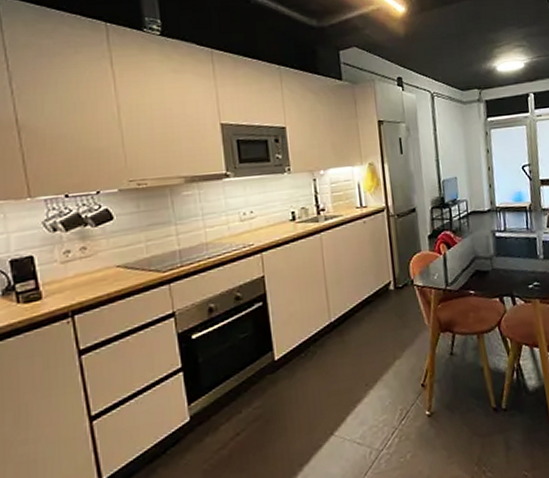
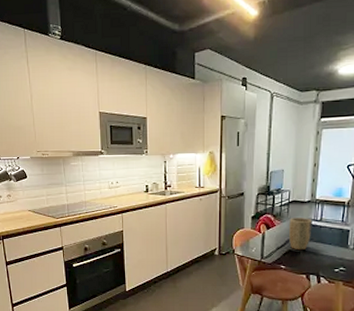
plant pot: none [471,229,498,269] -> present [288,218,312,251]

